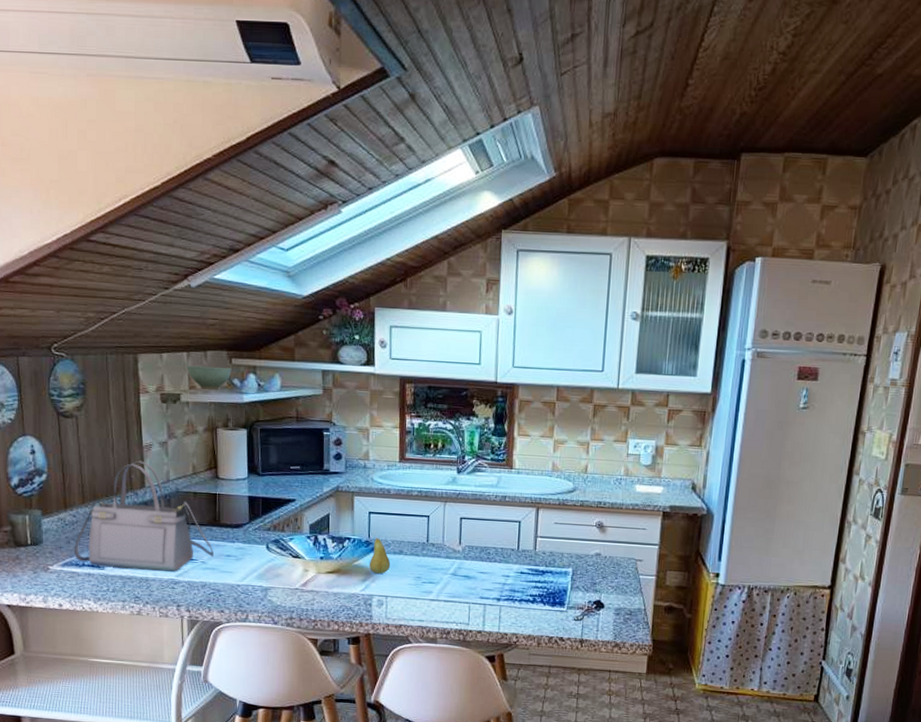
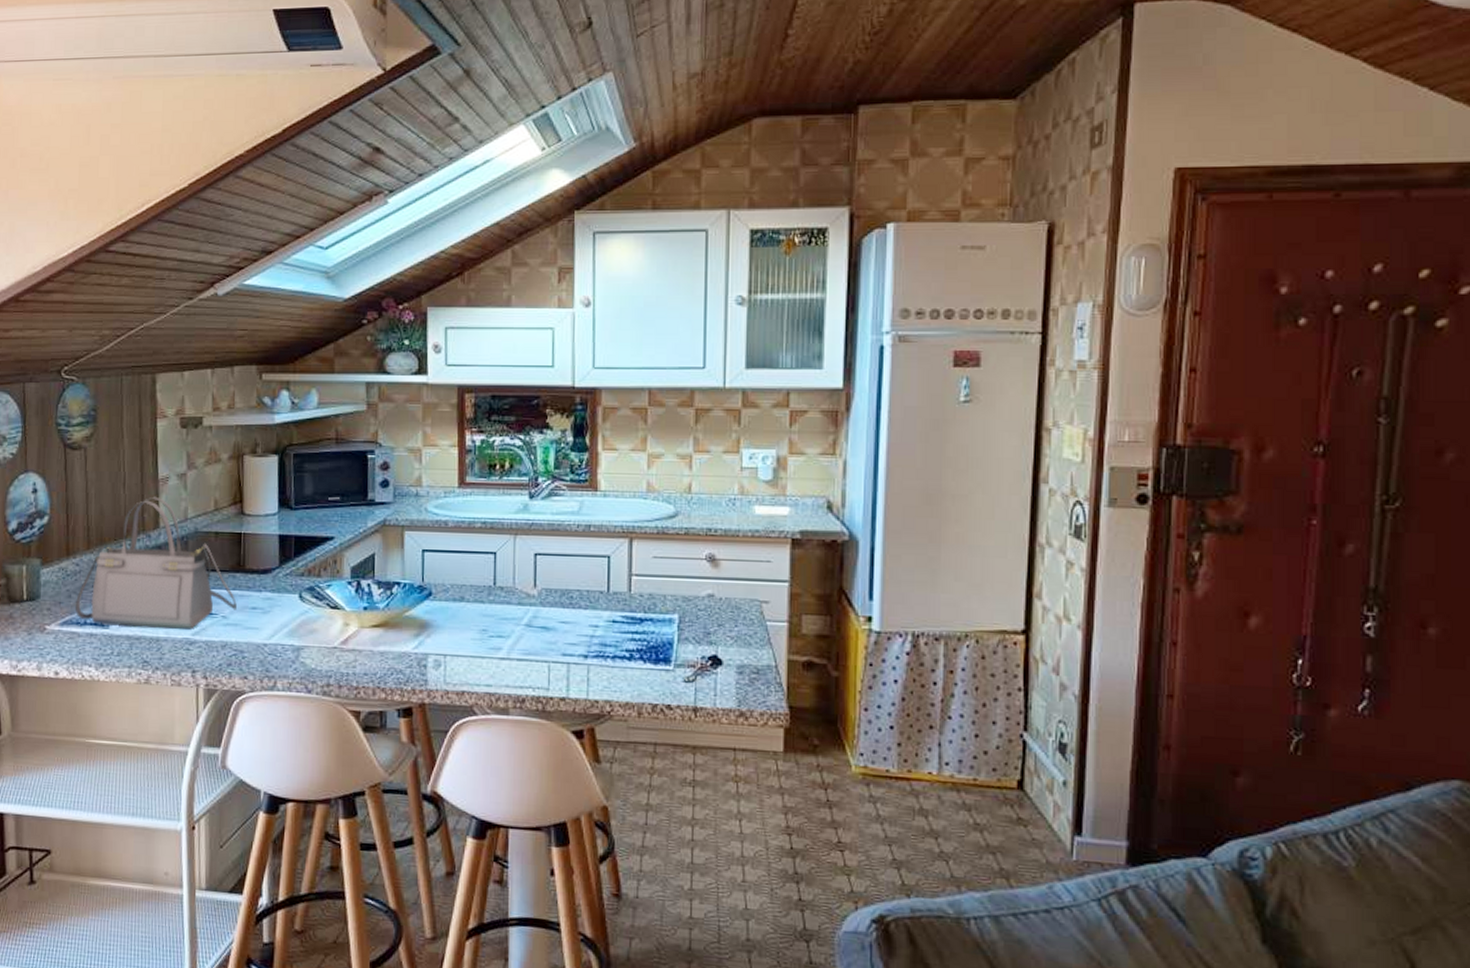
bowl: present [186,365,232,390] -> none [210,383,262,410]
fruit: present [370,537,391,574] -> none [424,580,450,626]

